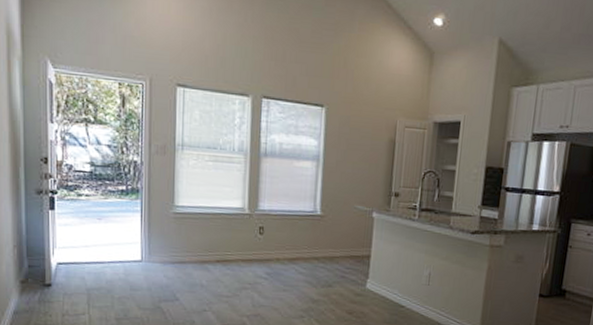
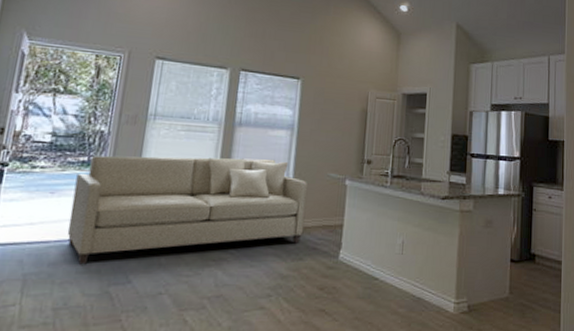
sofa: none [118,185,335,283] -> present [67,155,308,265]

